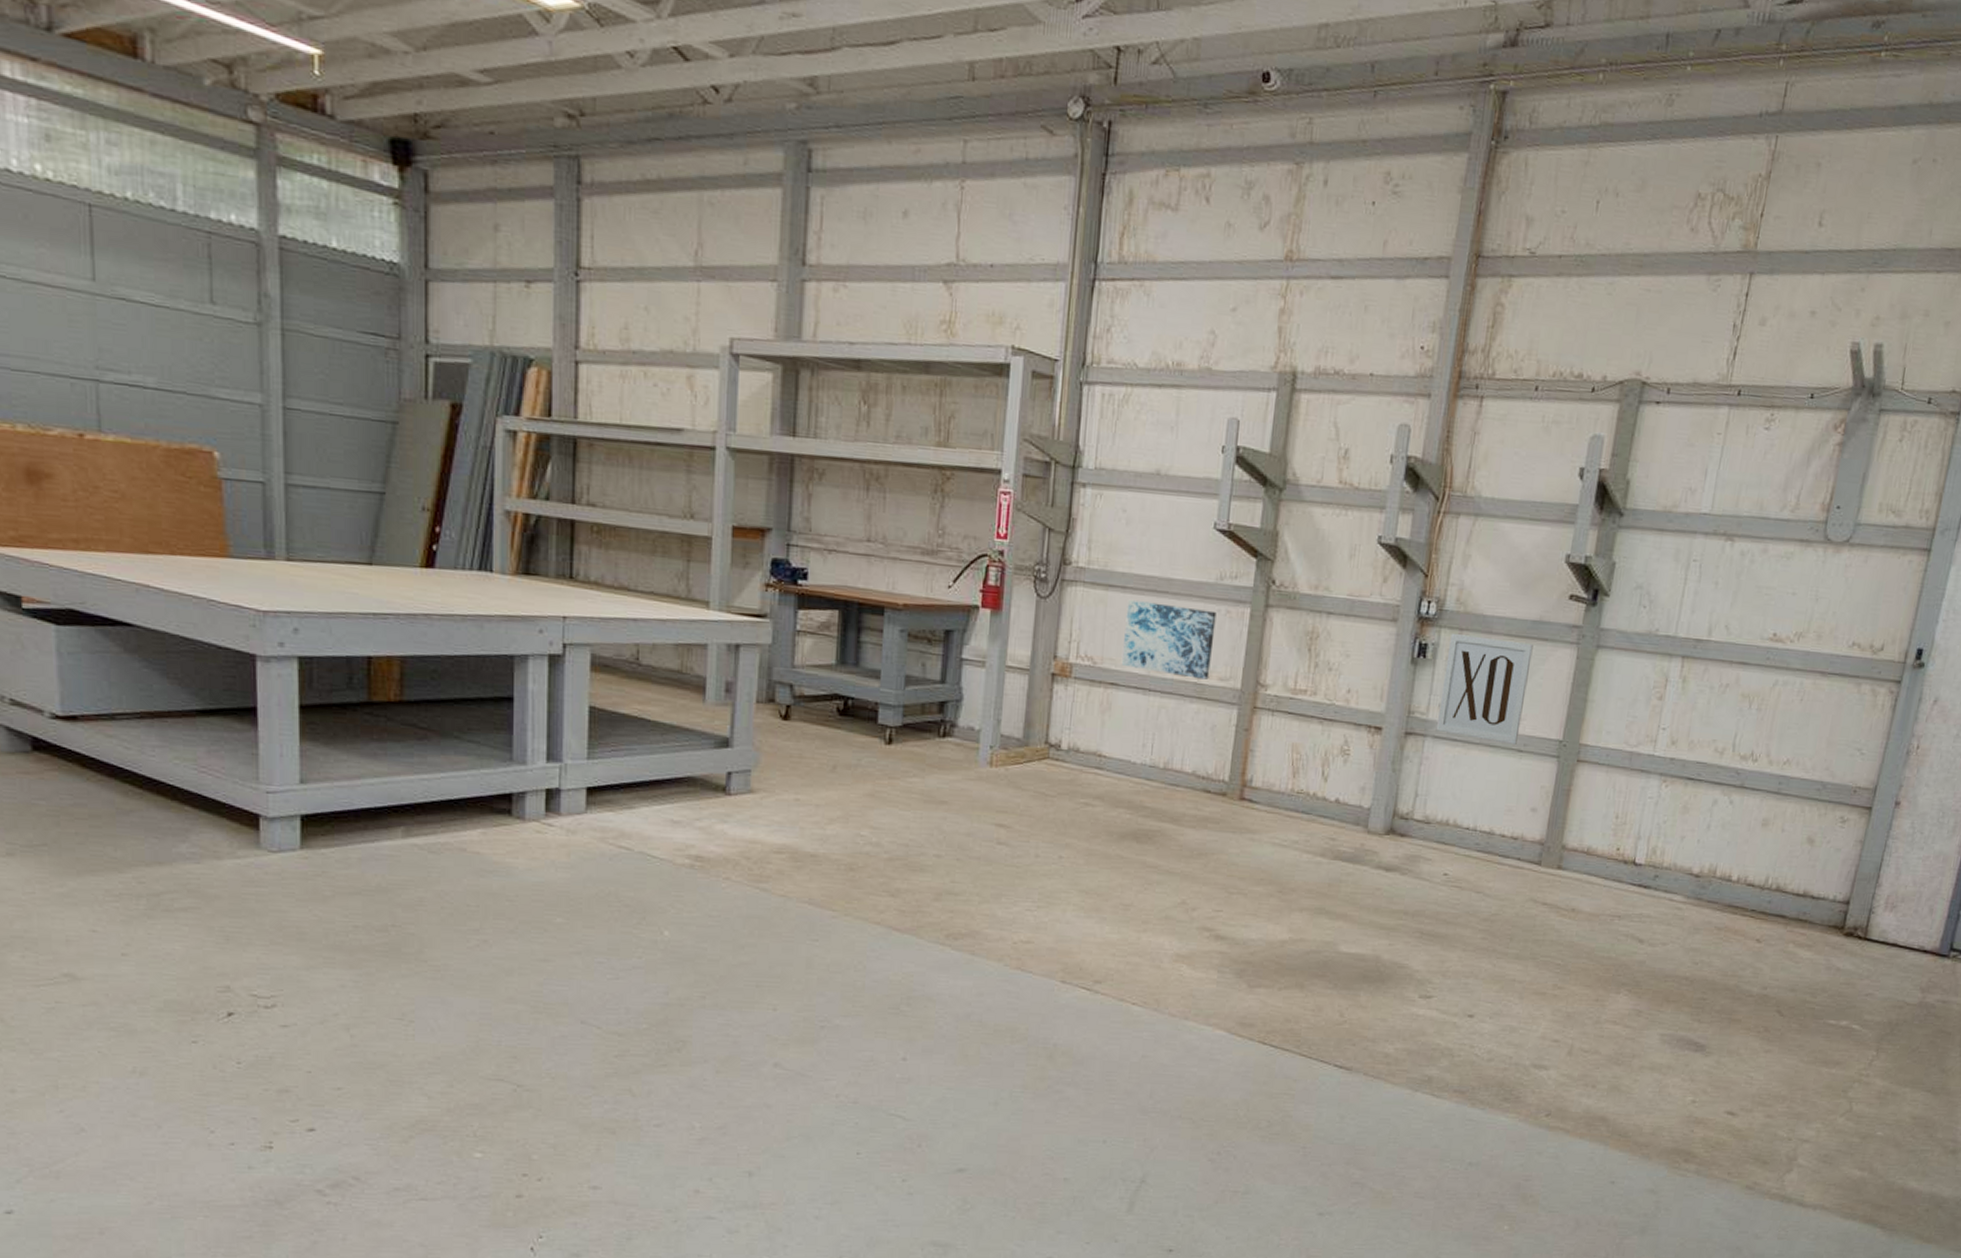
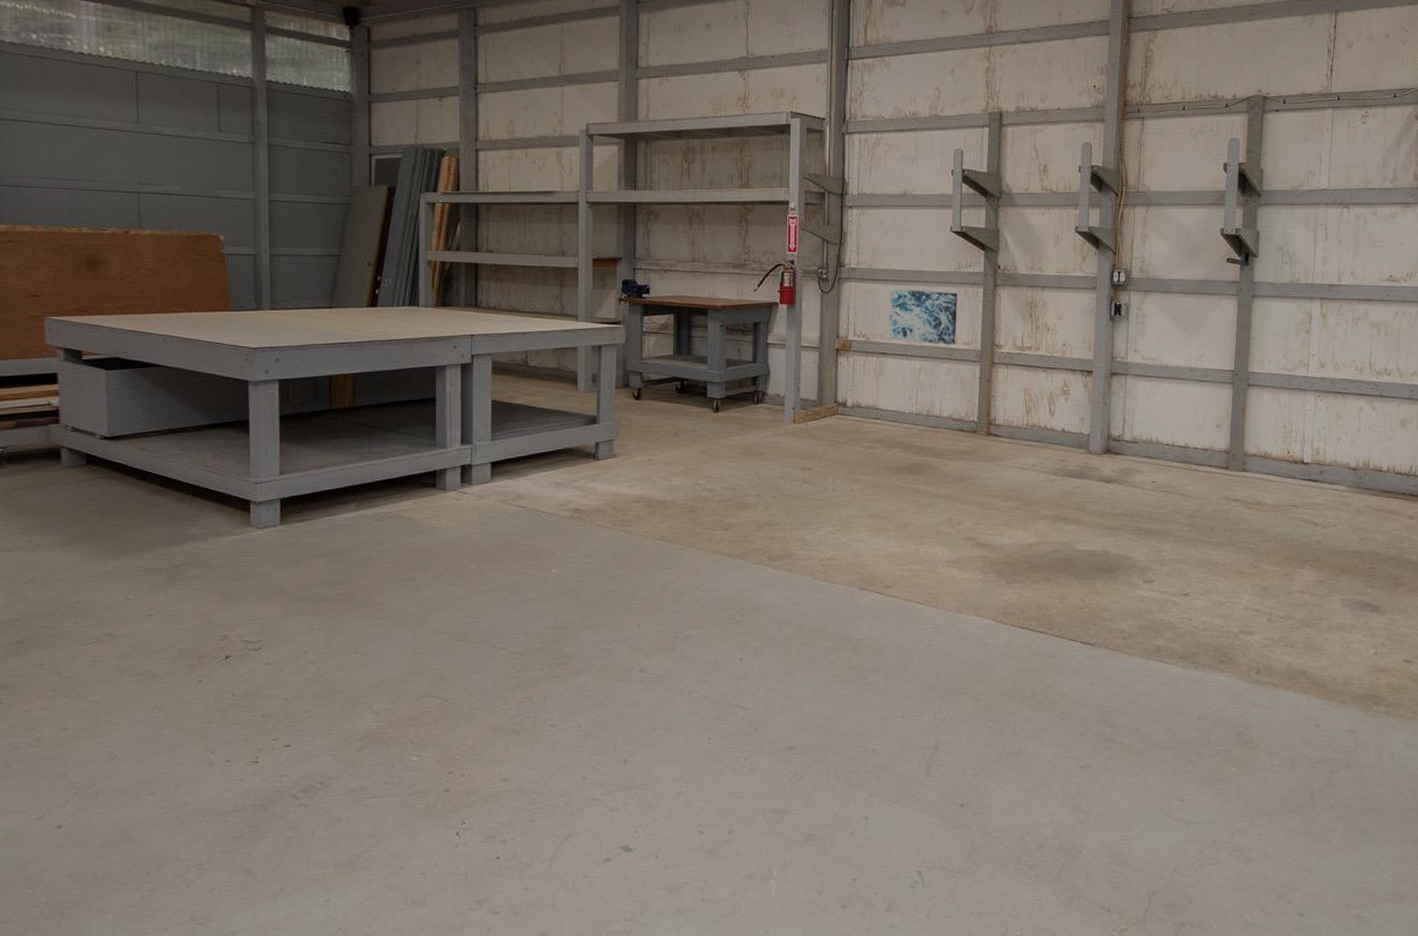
wall art: present [1435,632,1534,744] -> none [1134,294,1203,376]

